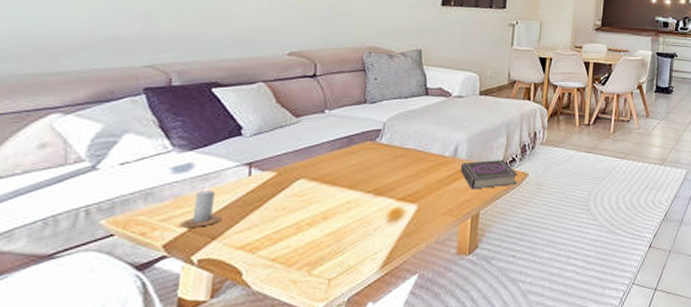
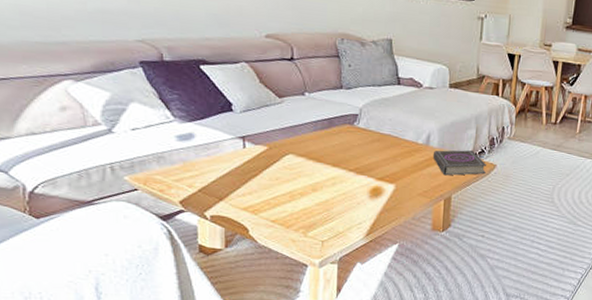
candle: present [180,183,222,228] -> none [191,151,225,189]

